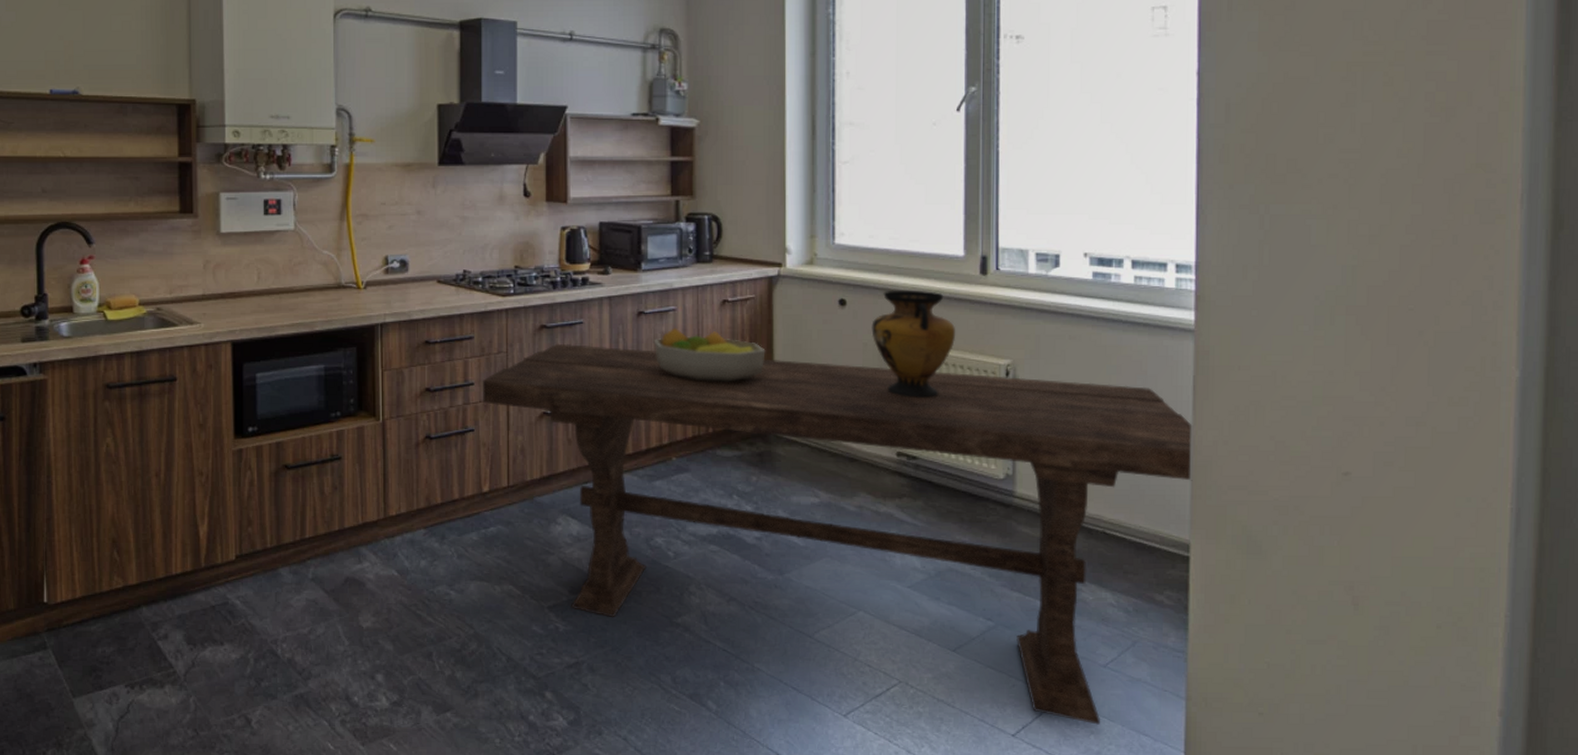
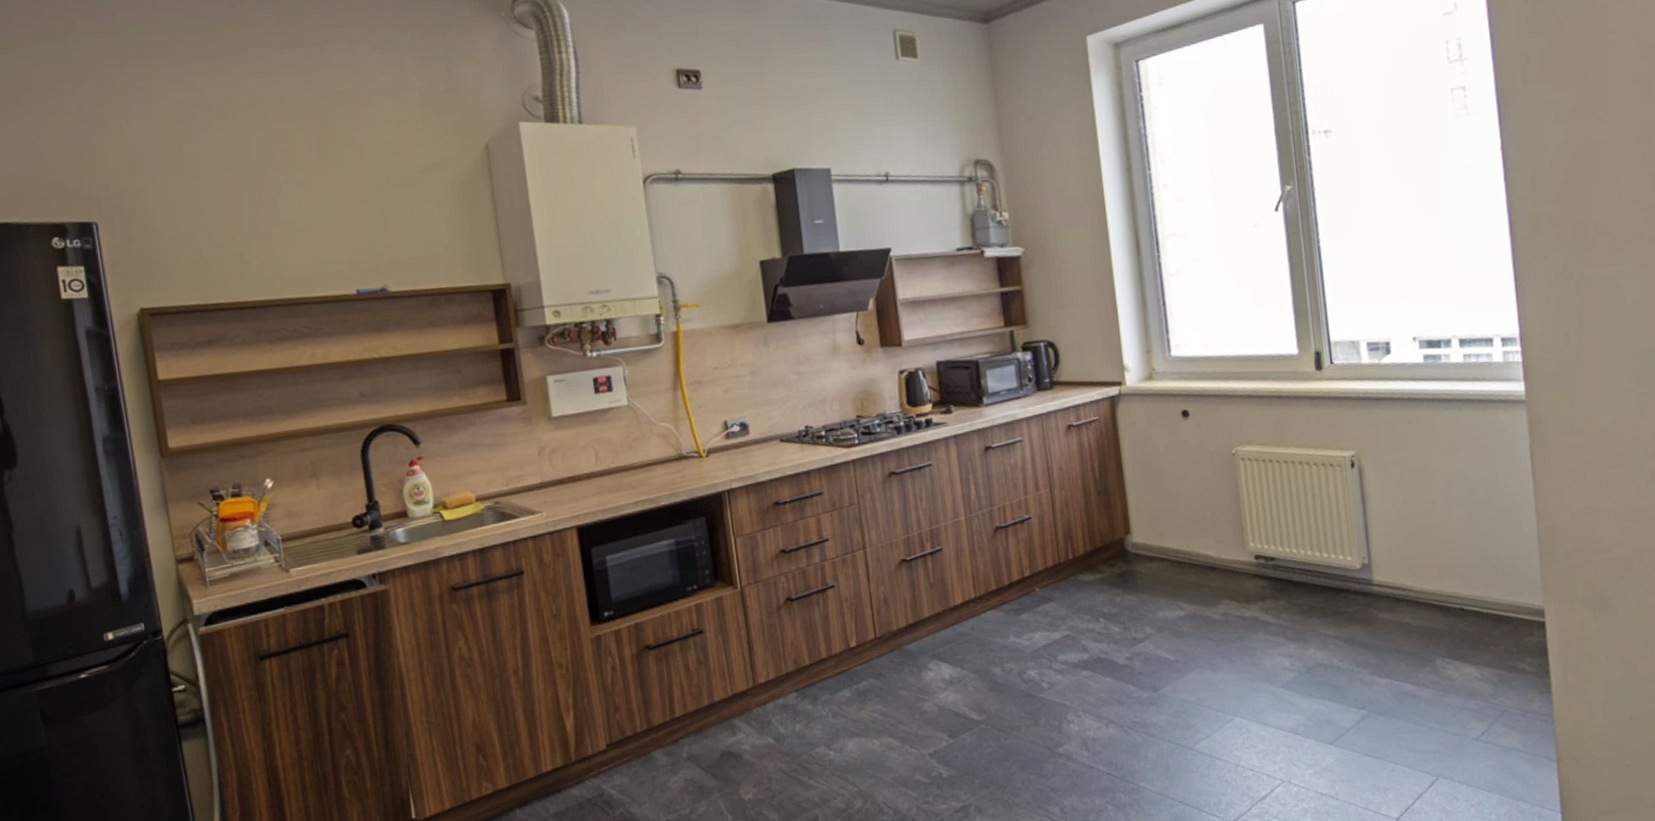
dining table: present [483,343,1193,725] -> none [838,461,1540,798]
fruit bowl: present [653,327,766,382] -> none [1004,457,1116,509]
vase: present [871,290,956,398] -> none [1216,392,1299,500]

